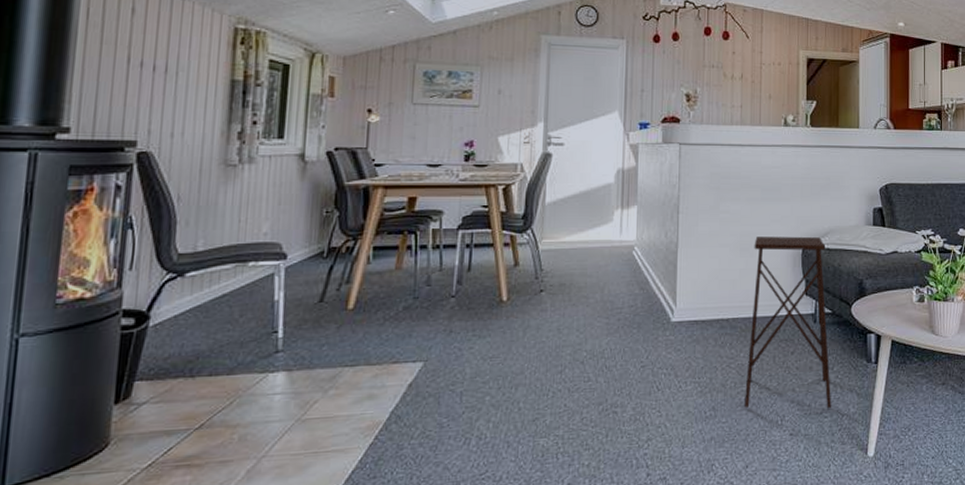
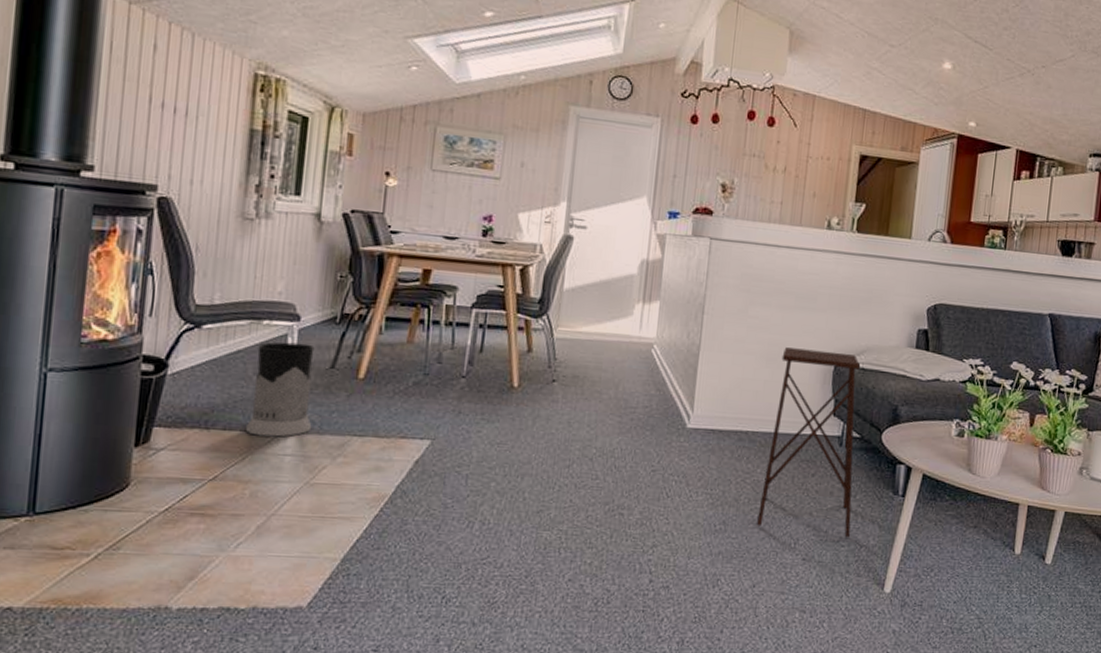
air purifier: none [233,281,302,378] -> present [246,342,315,437]

